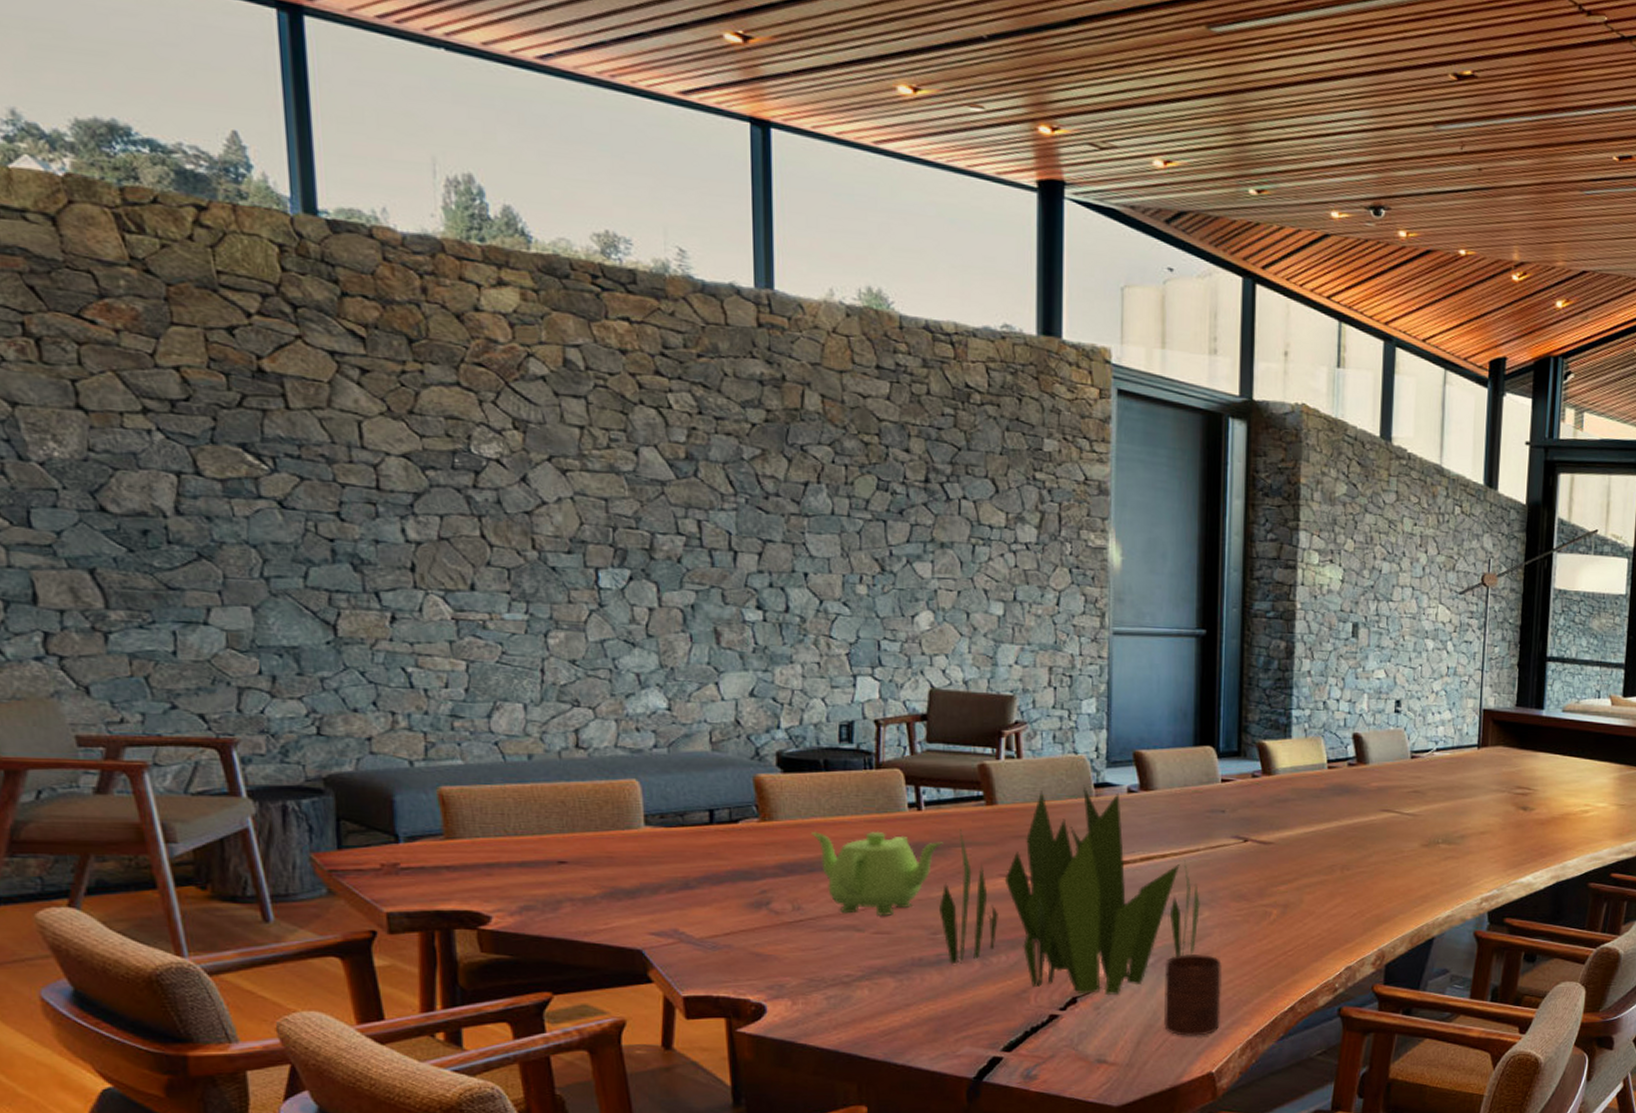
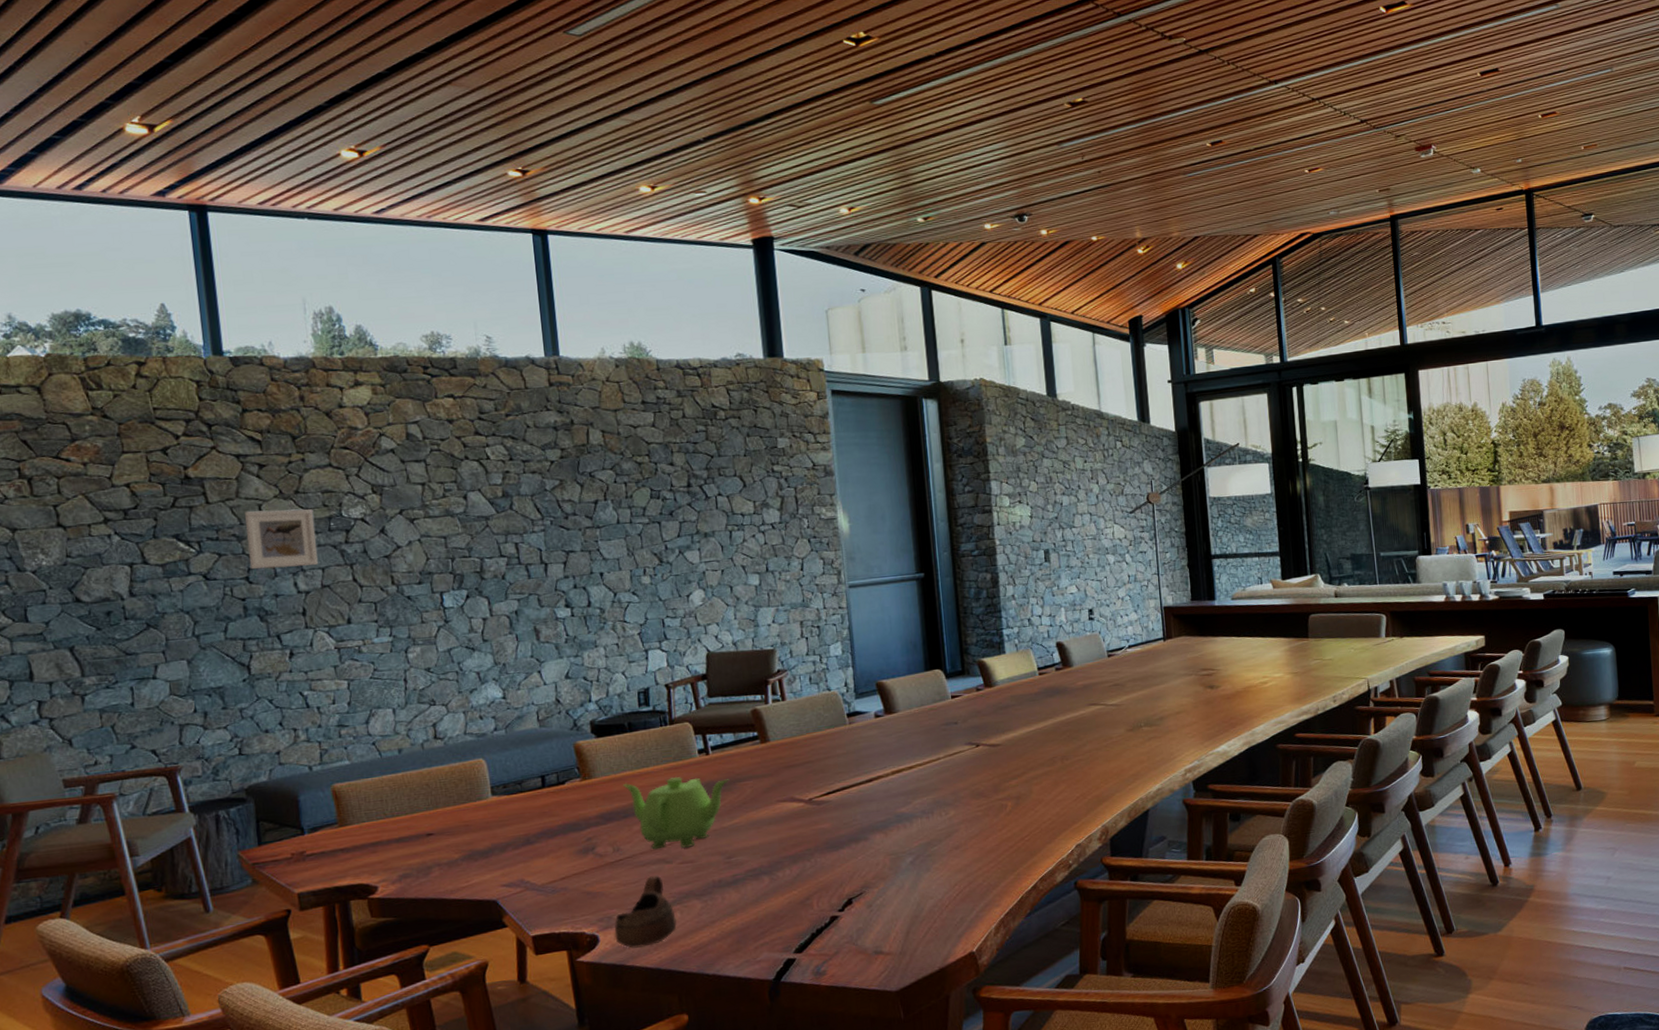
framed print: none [337,426,436,511] -> present [244,509,319,570]
cup: none [786,943,863,1024] -> present [614,874,677,948]
plant: present [939,785,1200,996] -> none [731,716,947,895]
cup: present [1164,954,1222,1036] -> none [923,848,975,922]

